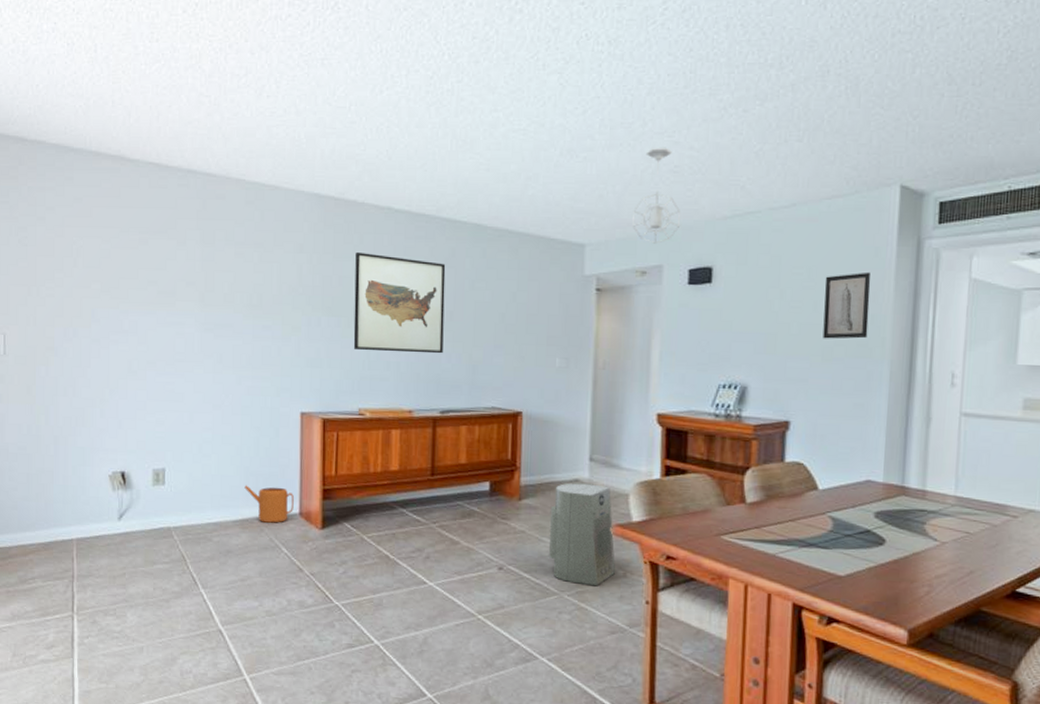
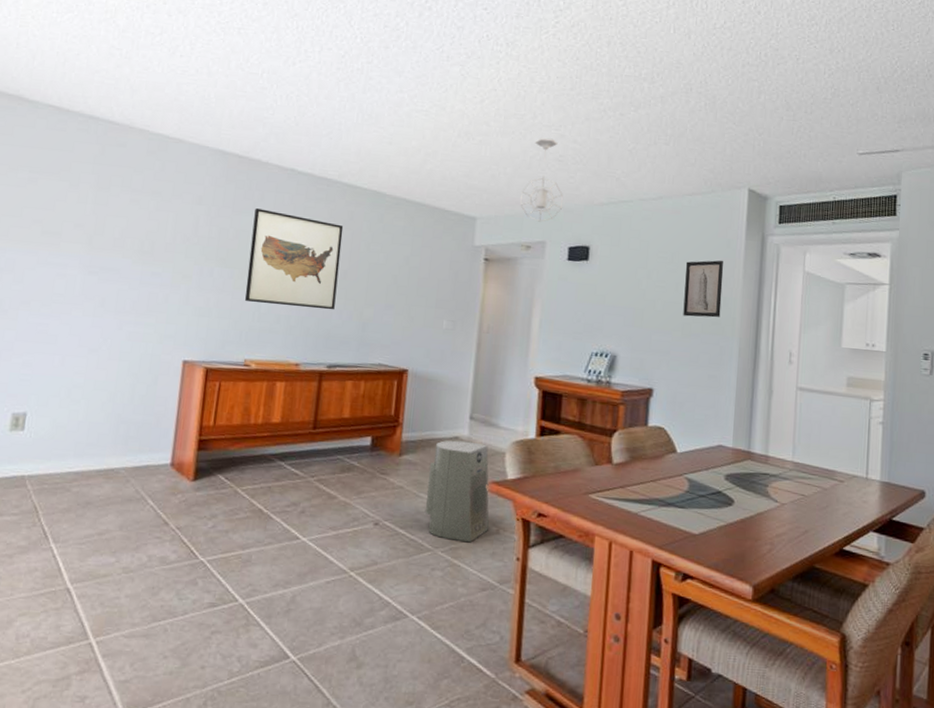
watering can: present [244,485,294,523] -> none [113,433,167,474]

